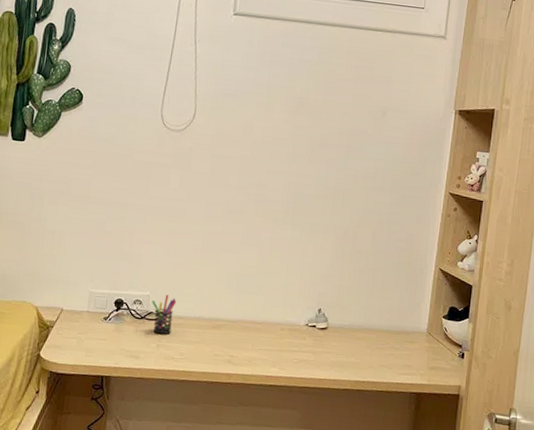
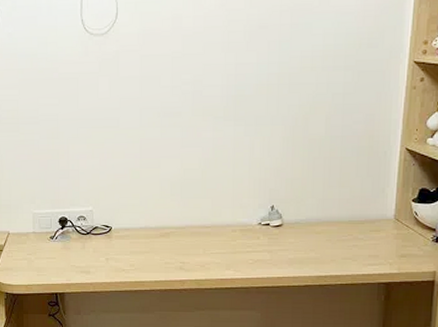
pen holder: present [152,294,177,334] -> none [96,208,121,247]

